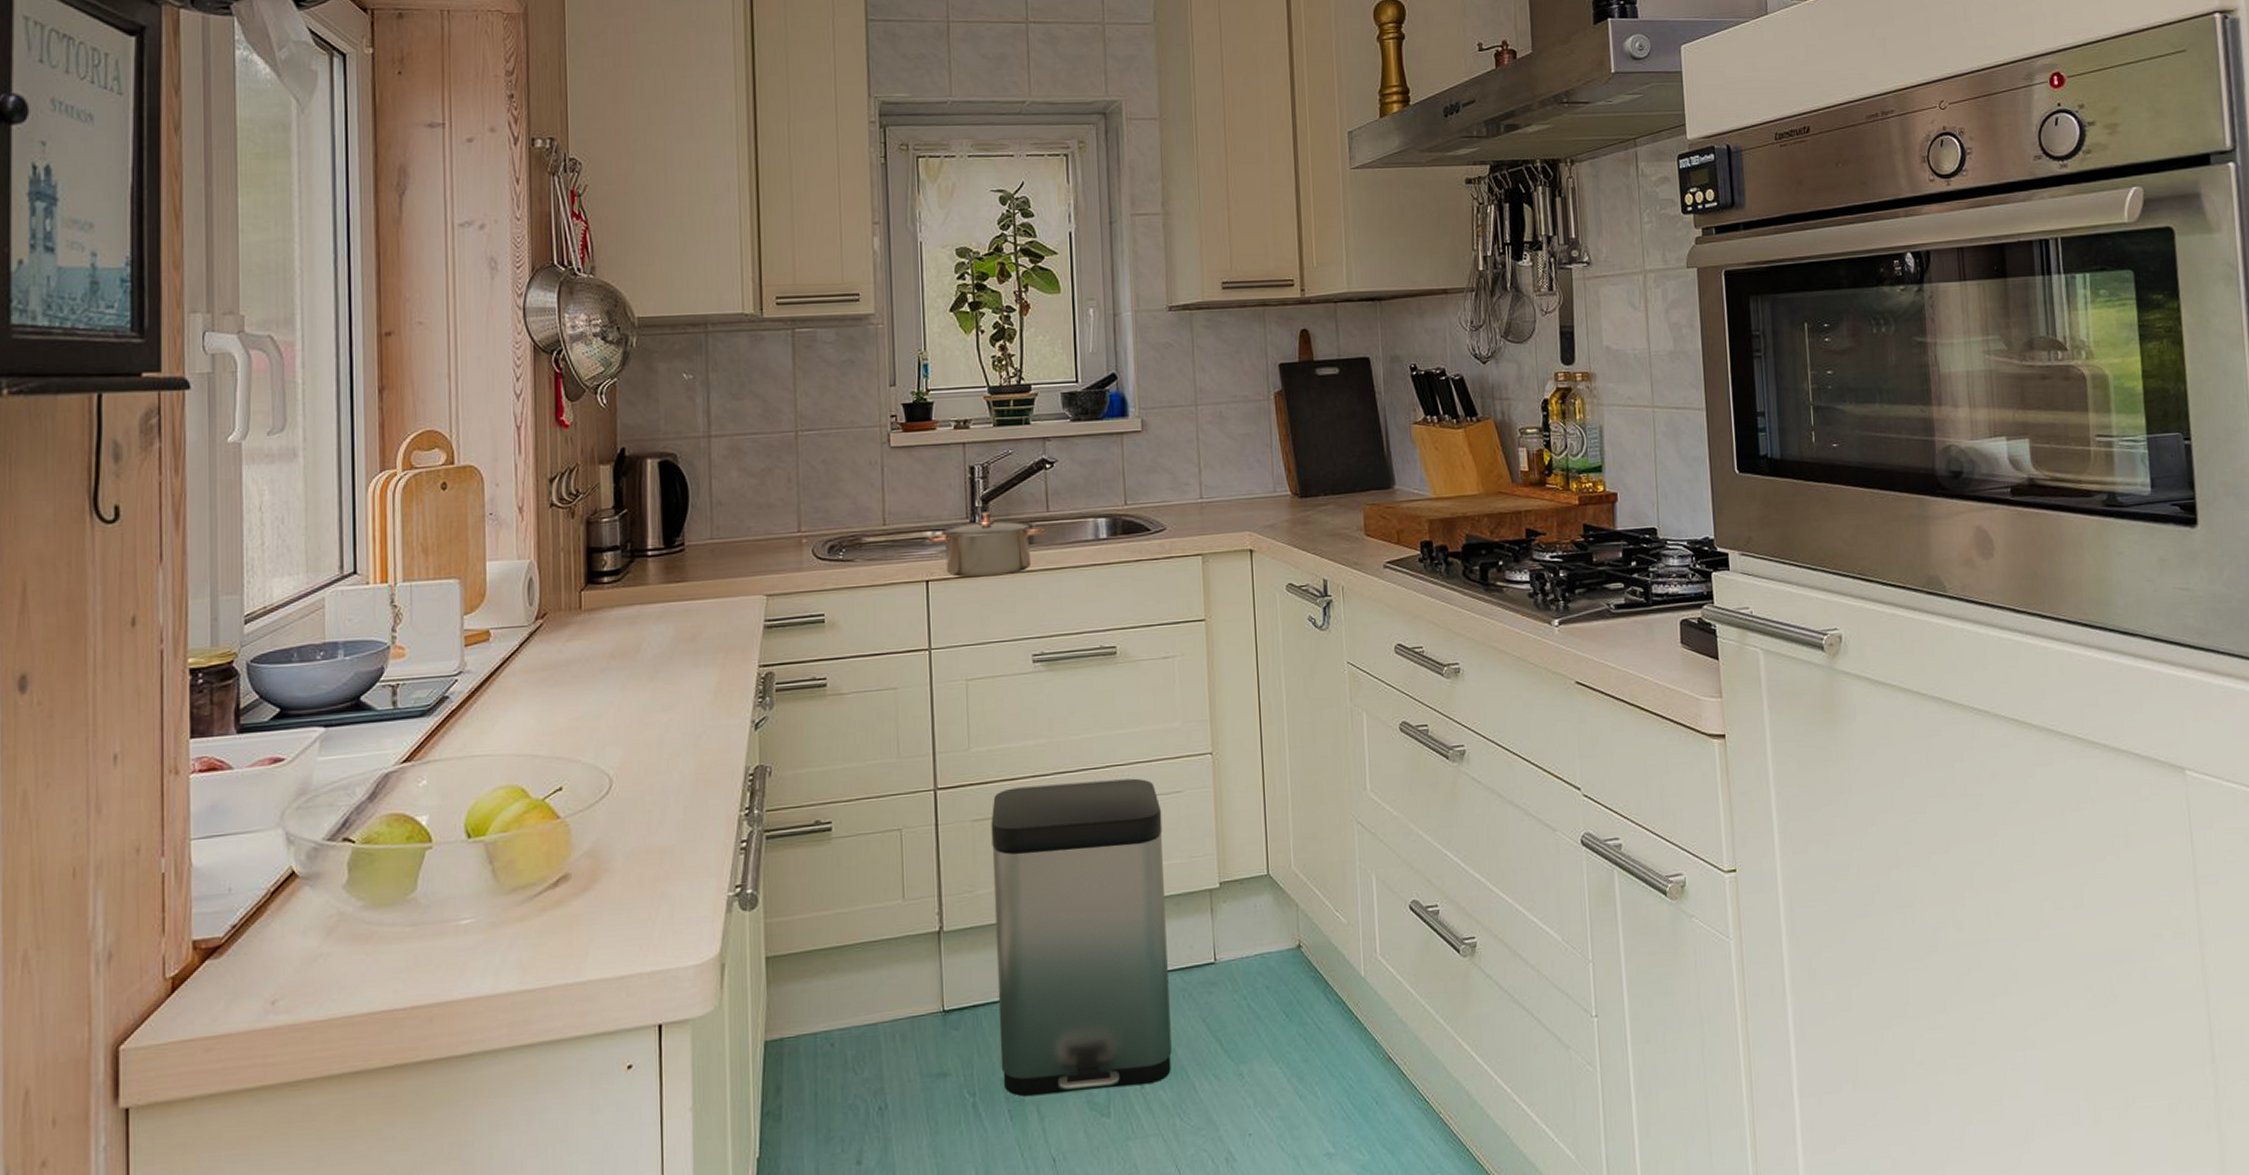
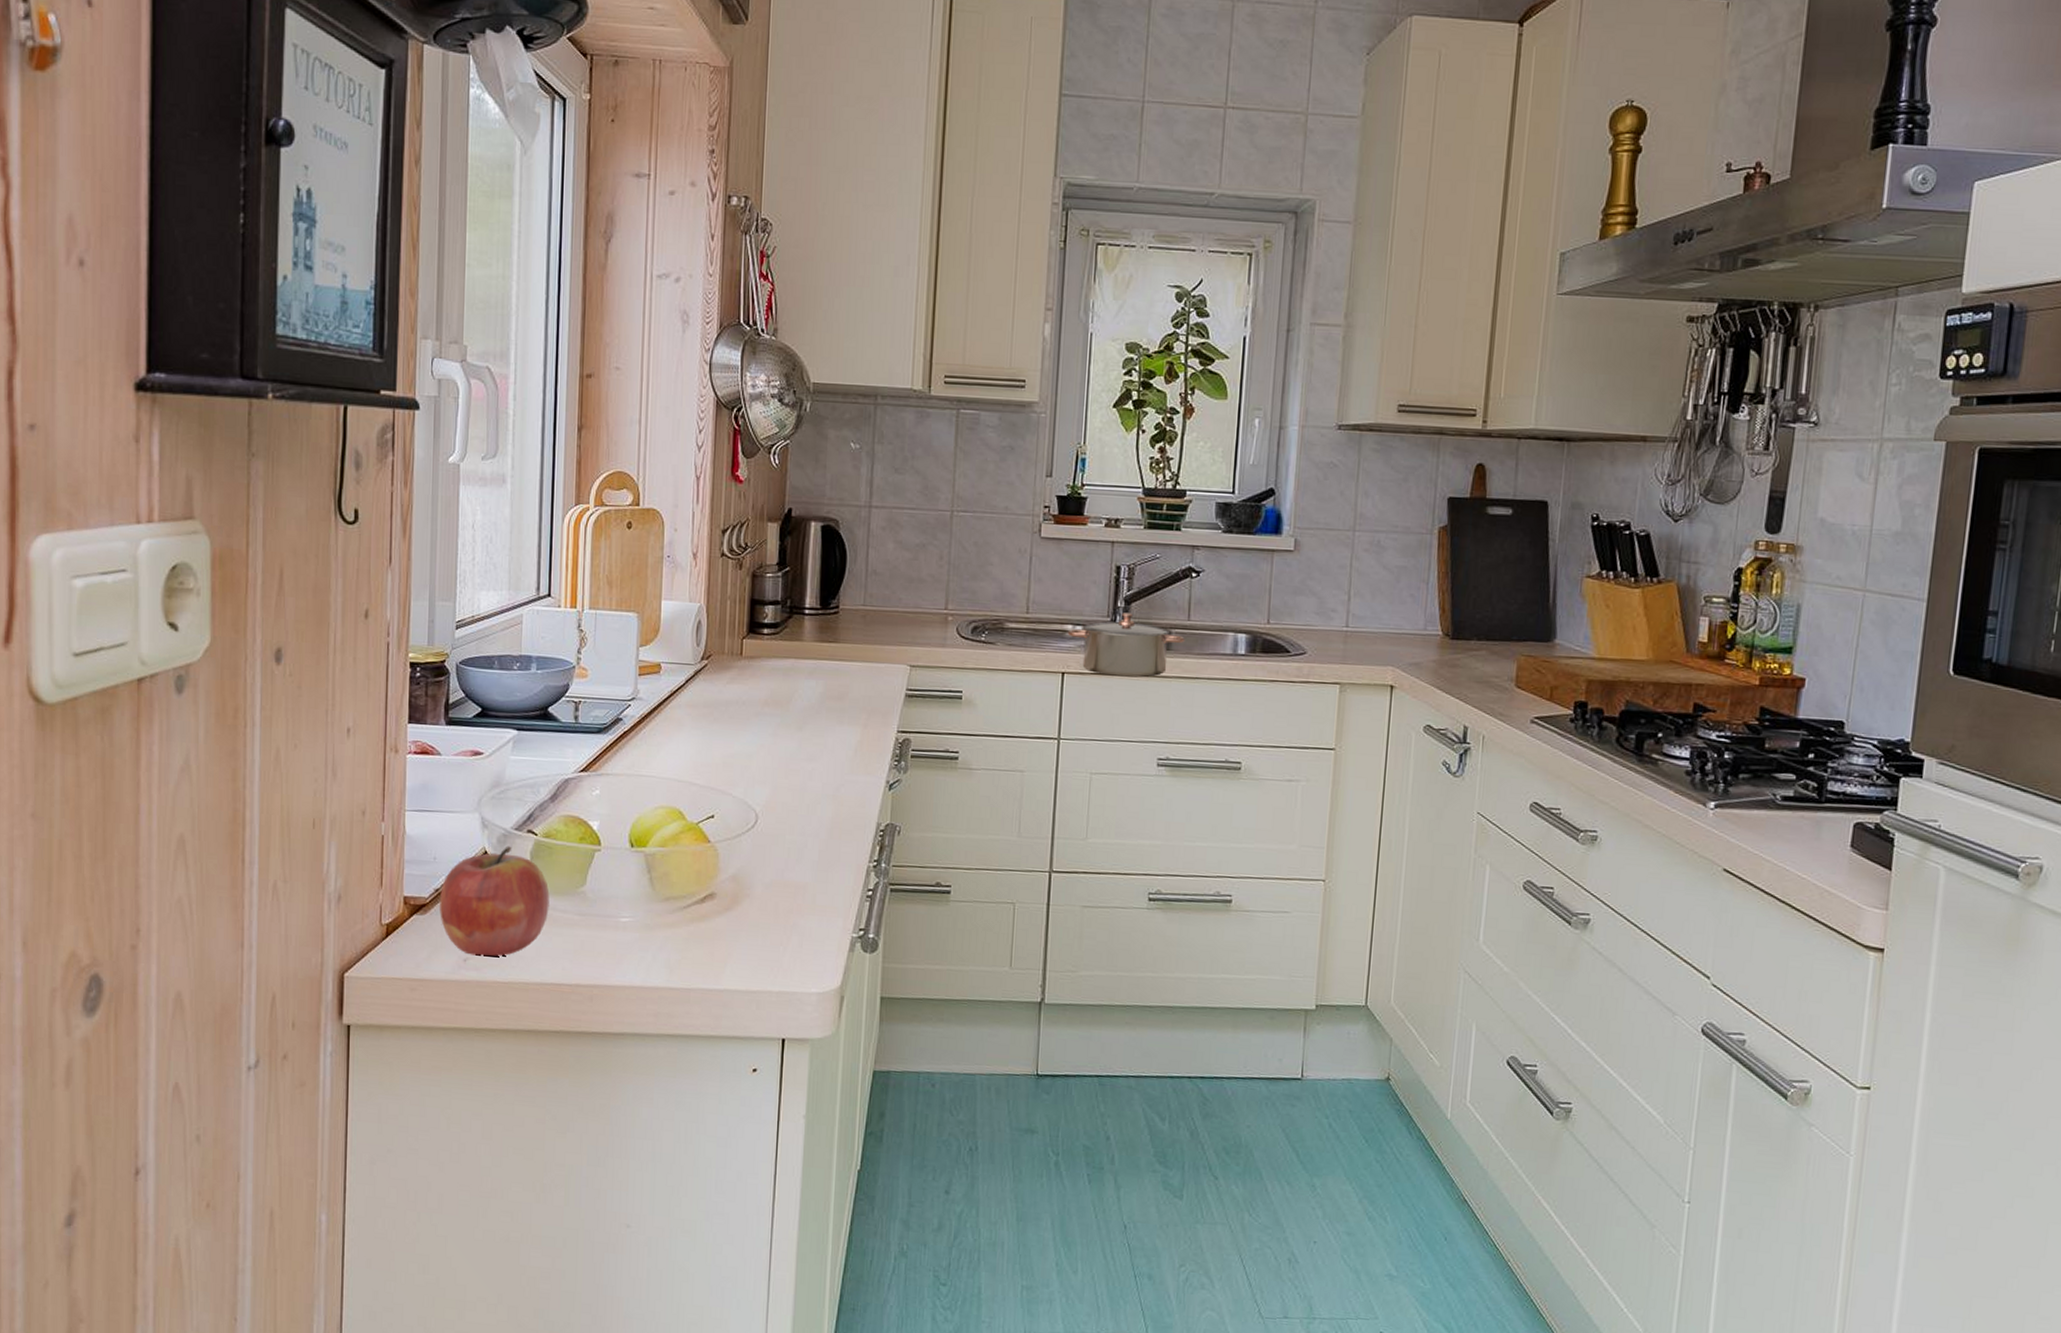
apple: none [238,860,374,996] -> present [440,845,550,957]
pedal bin: present [991,778,1172,1096] -> none [1085,882,1267,1177]

